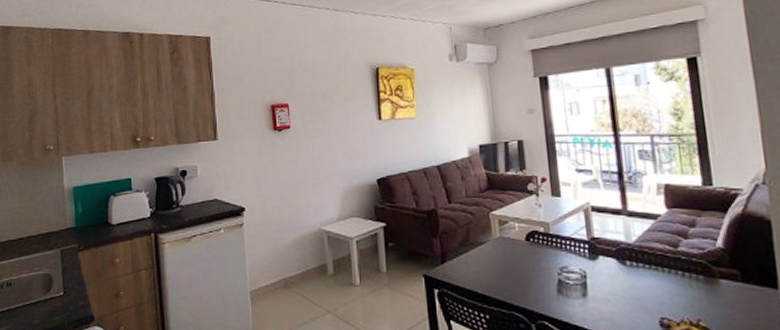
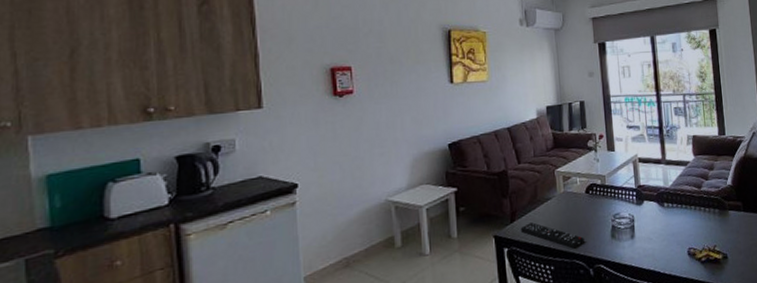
remote control: none [452,266,525,299] -> present [520,222,584,249]

